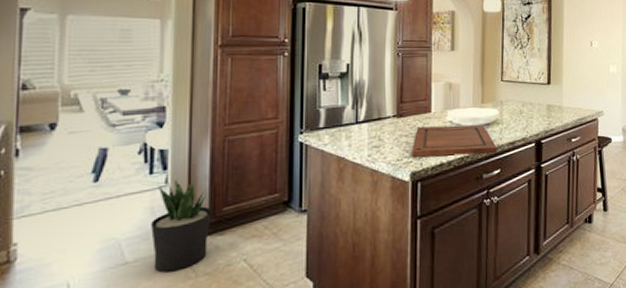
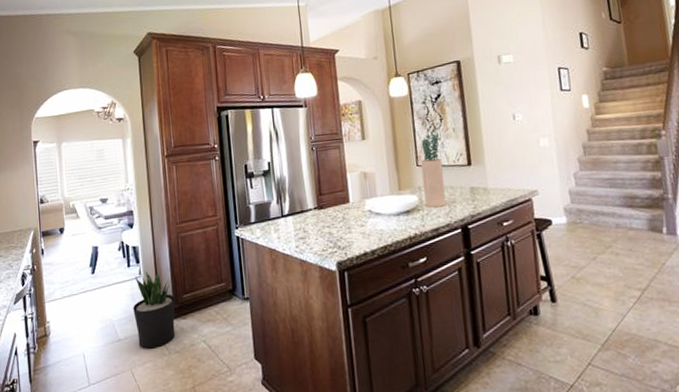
cutting board: present [412,125,497,157] -> none [335,212,421,247]
vase: none [505,45,525,122] -> present [420,127,447,208]

